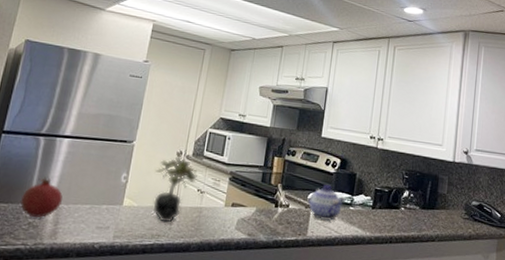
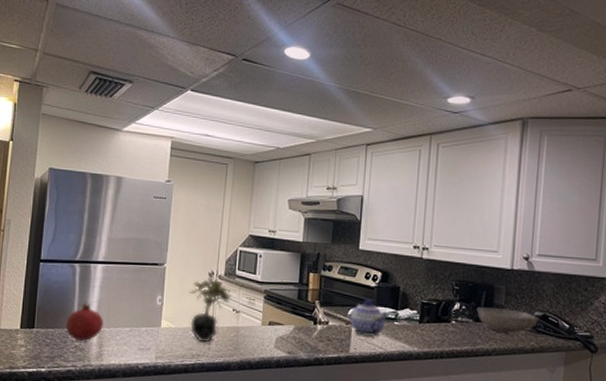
bowl: none [423,195,475,221] -> present [477,307,538,334]

